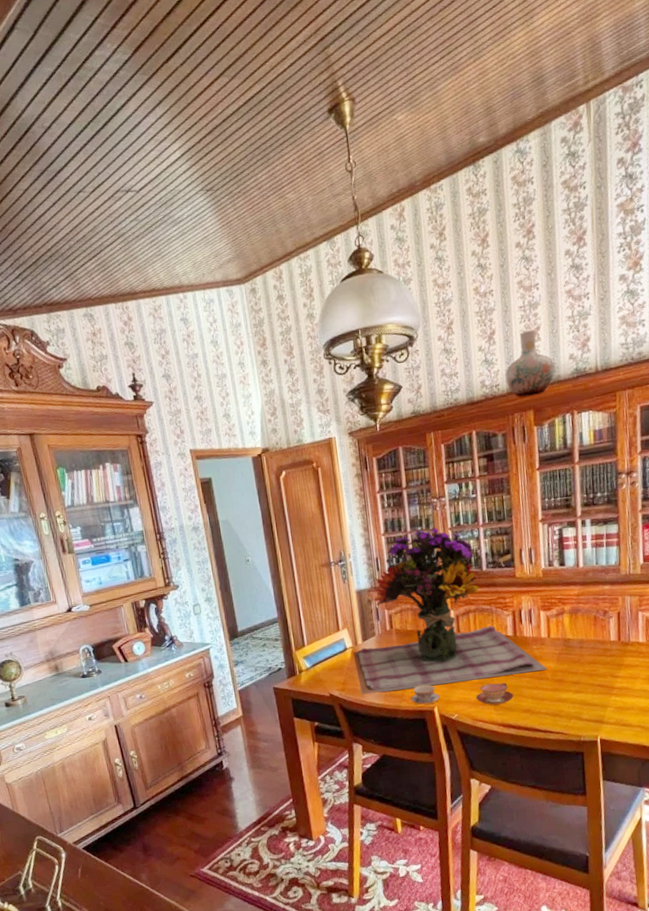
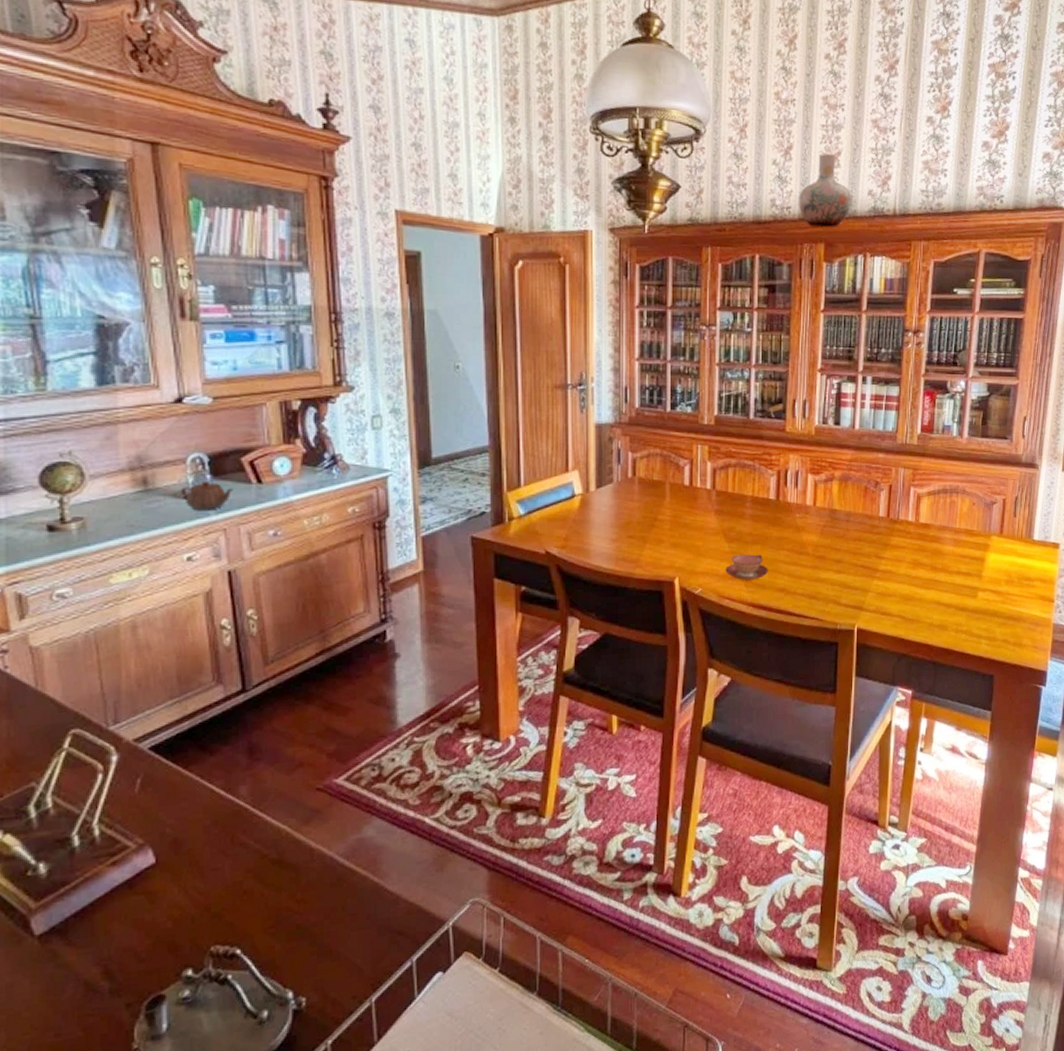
teapot: none [78,663,111,685] -> present [180,480,233,511]
flower arrangement: present [353,526,547,695] -> none [582,354,809,556]
teacup: present [410,684,440,706] -> none [647,549,683,575]

